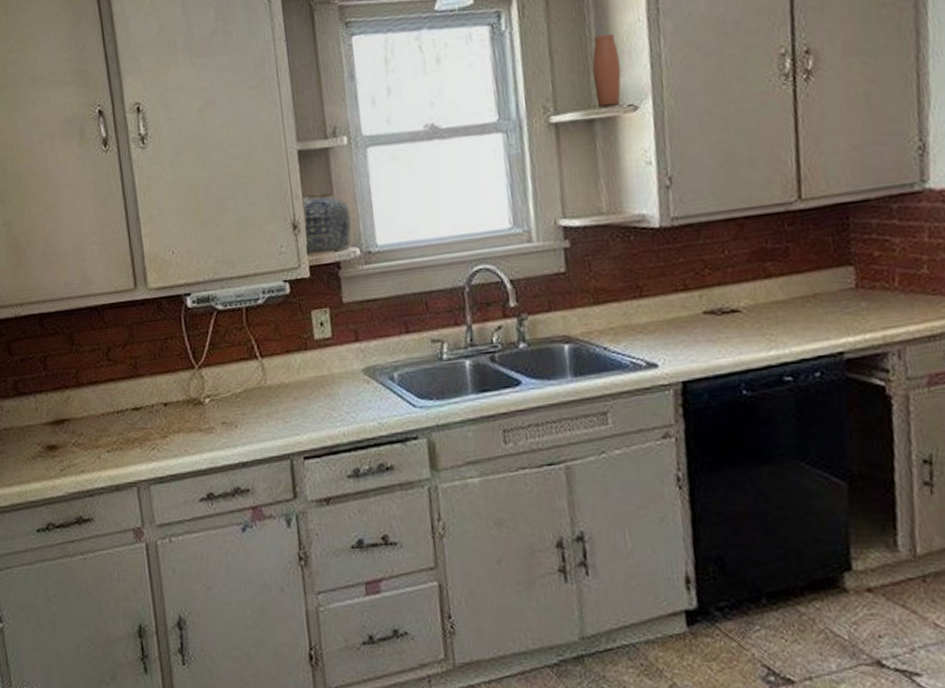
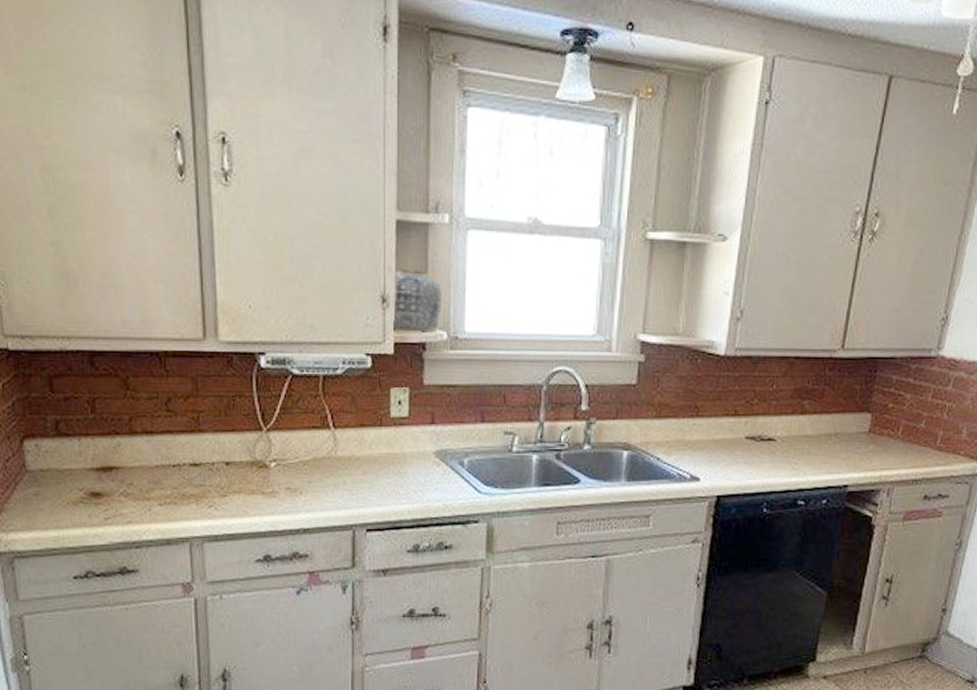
vase: present [592,33,621,108] -> none [692,159,720,233]

